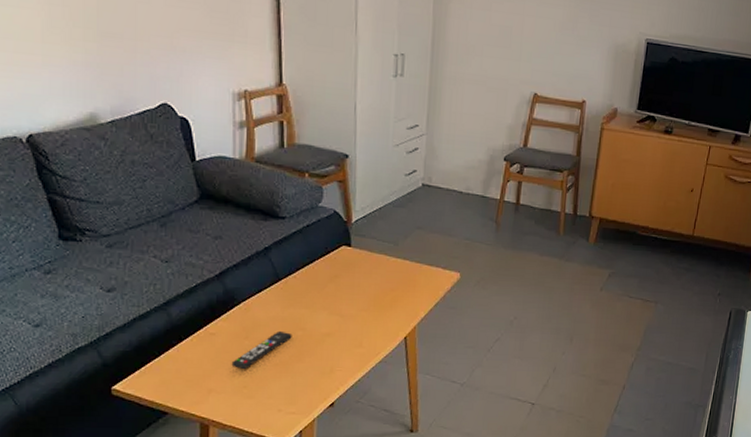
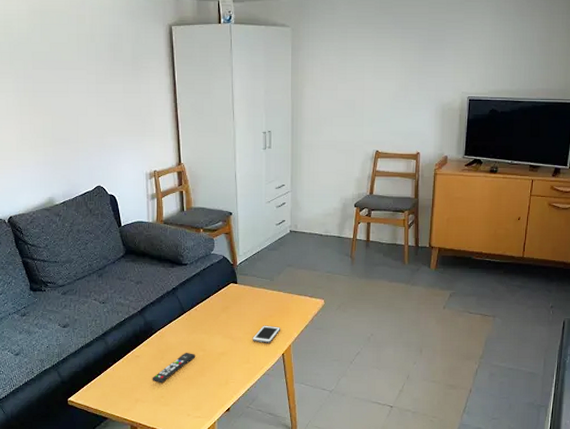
cell phone: none [367,301,405,324] -> present [252,325,281,343]

